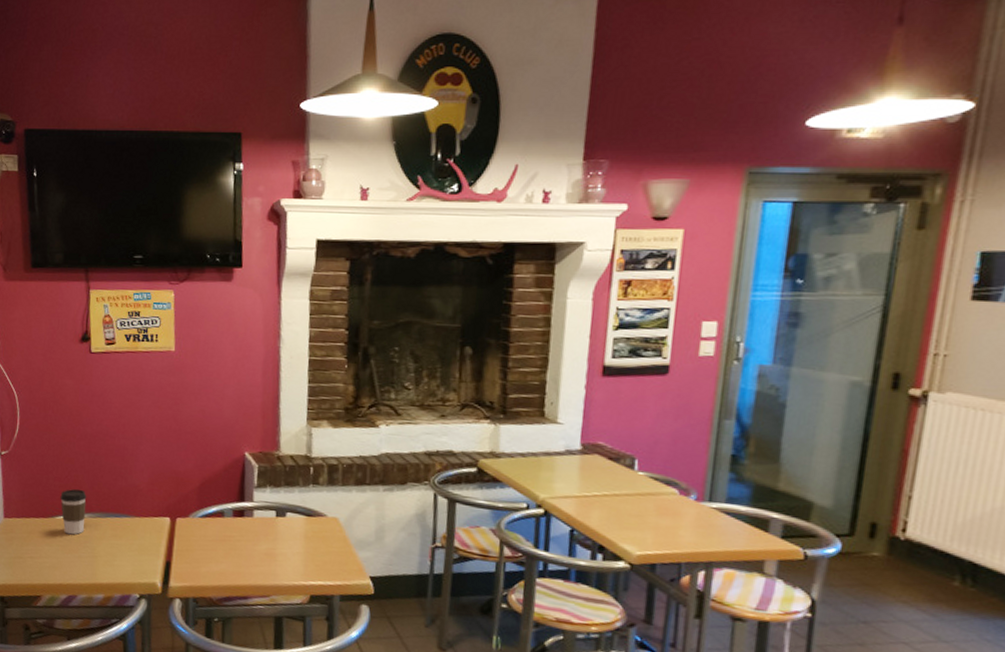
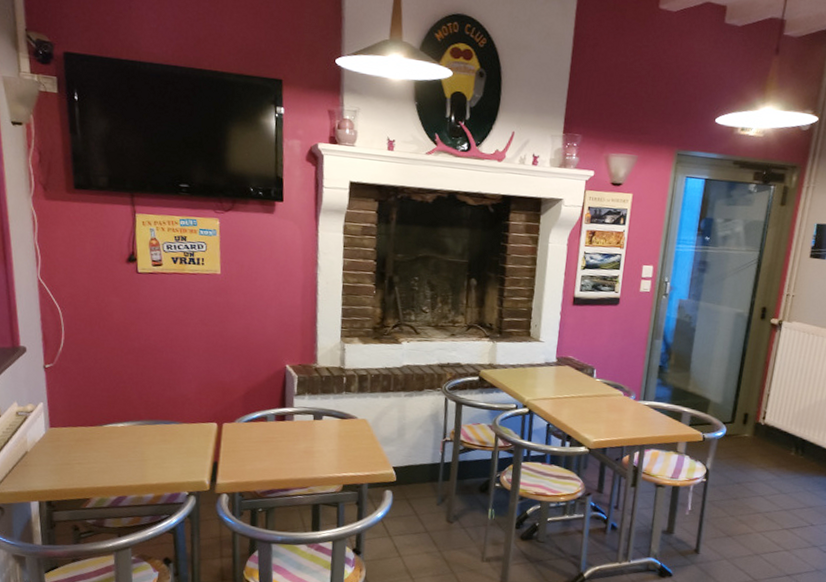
coffee cup: present [60,488,87,535] -> none [108,399,136,442]

